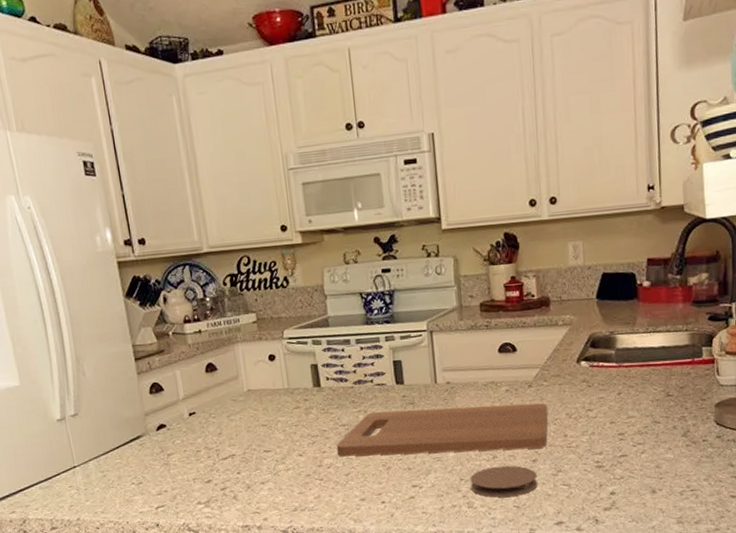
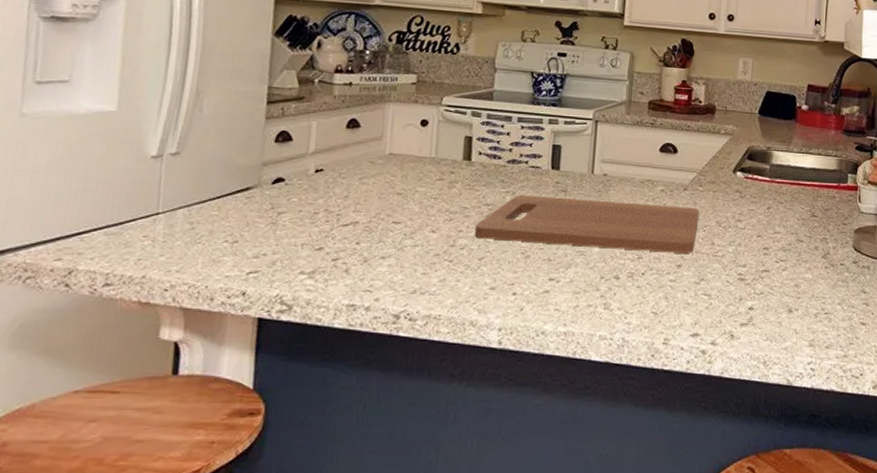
coaster: present [470,465,538,498] -> none [610,267,680,301]

